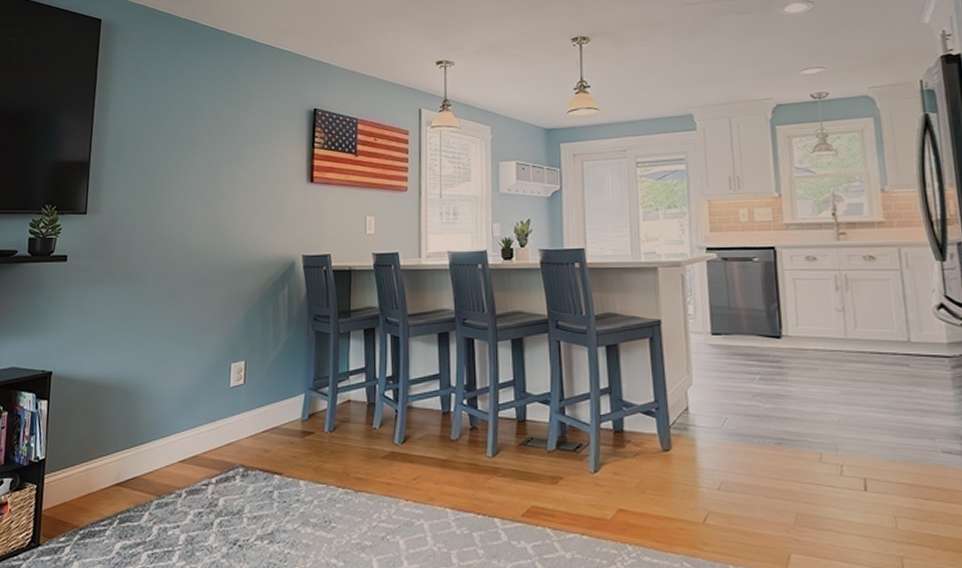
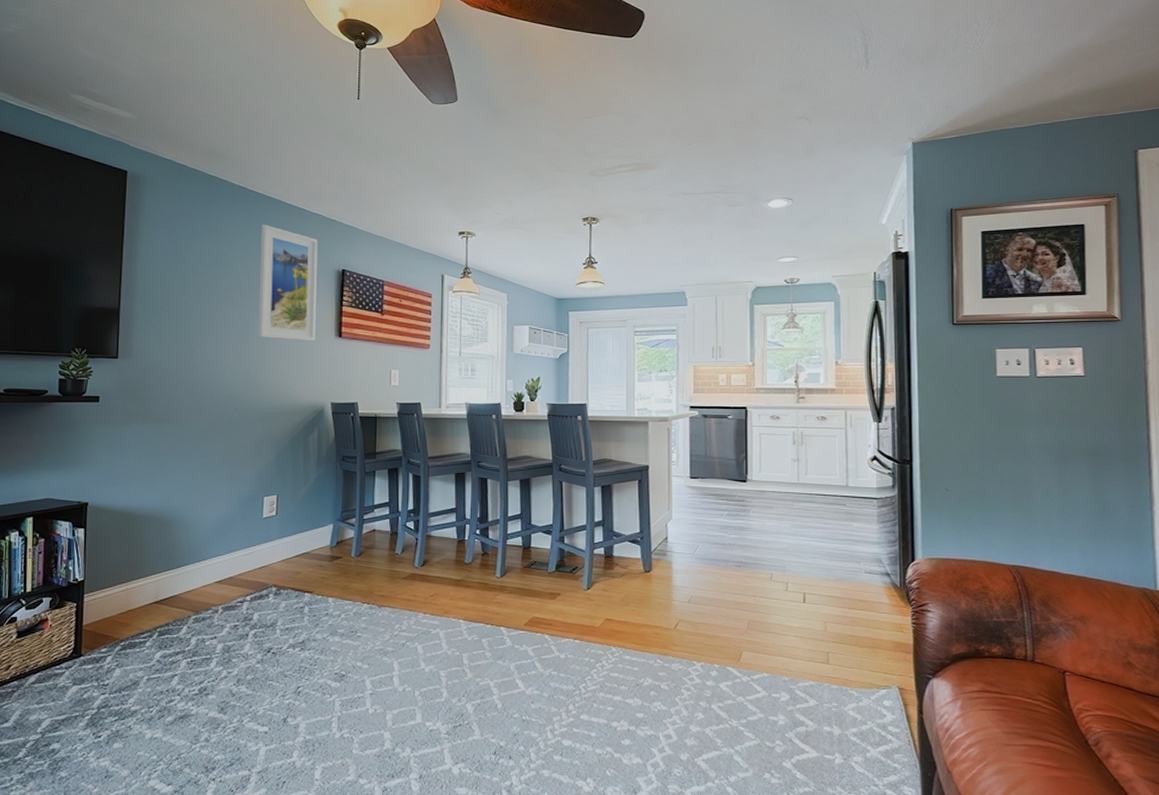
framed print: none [226,66,289,189] -> present [257,225,318,341]

